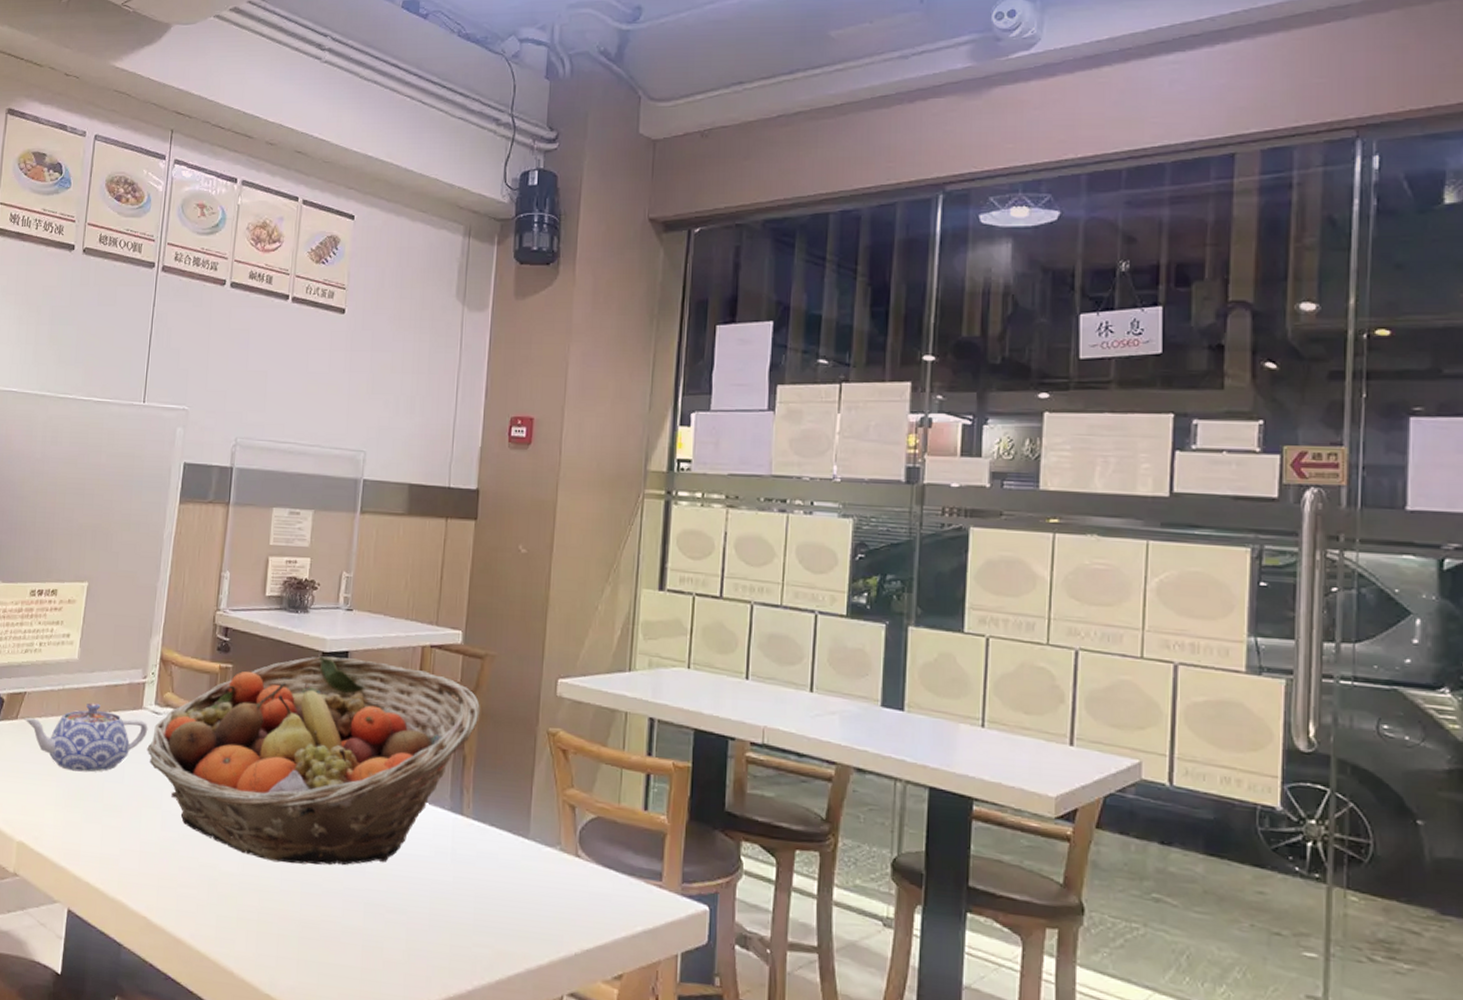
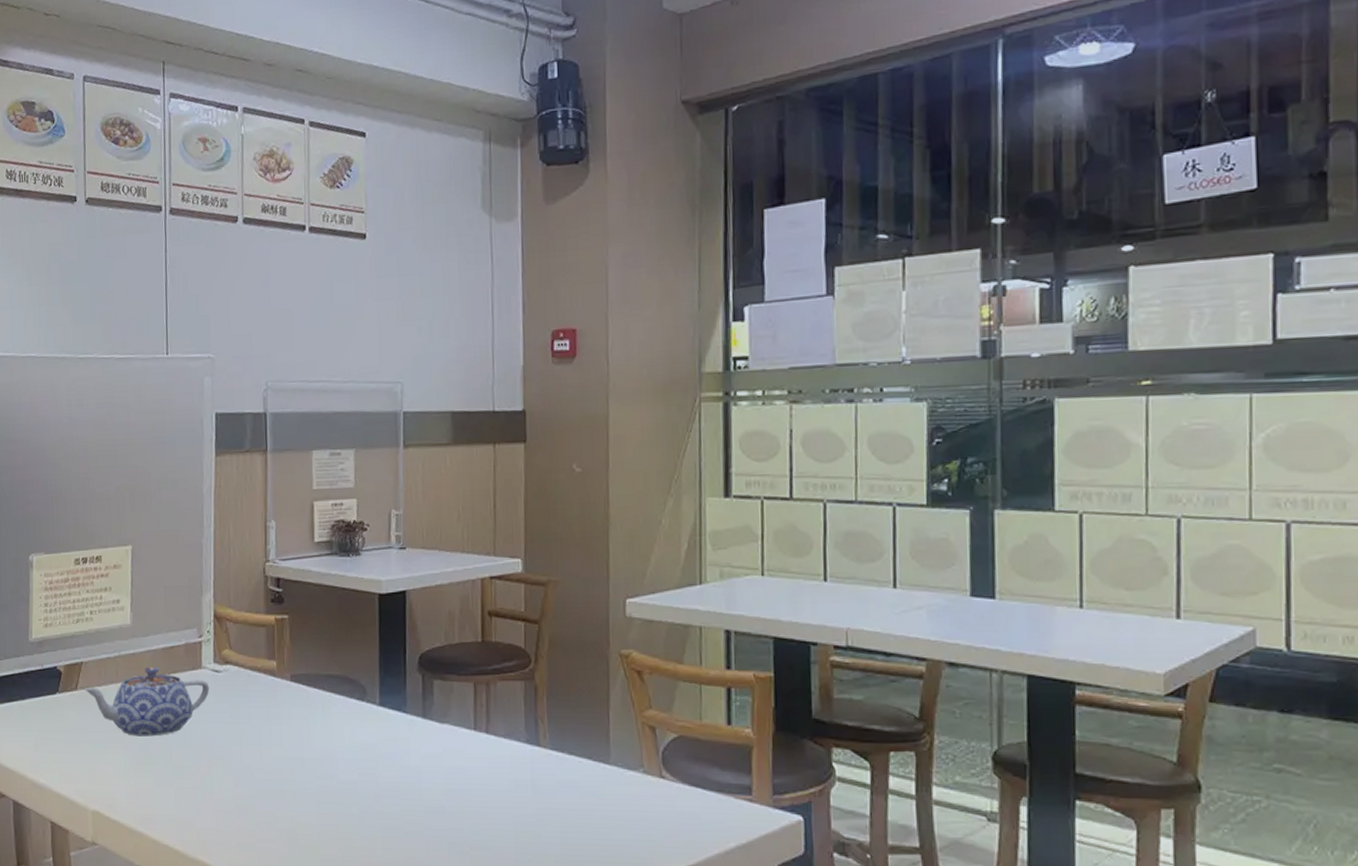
fruit basket: present [147,656,480,866] -> none [211,598,548,810]

